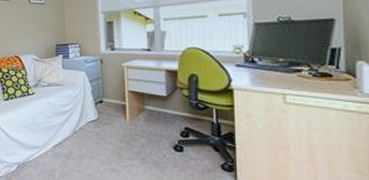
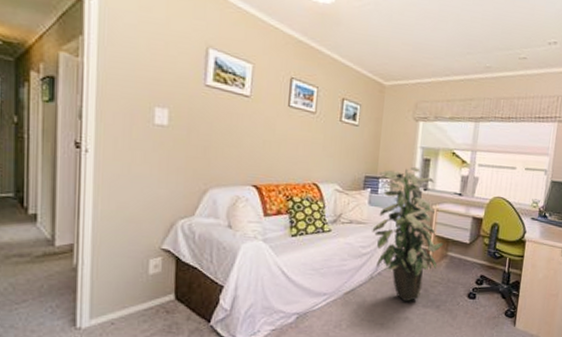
indoor plant: none [67,30,139,155] -> present [372,166,444,302]

